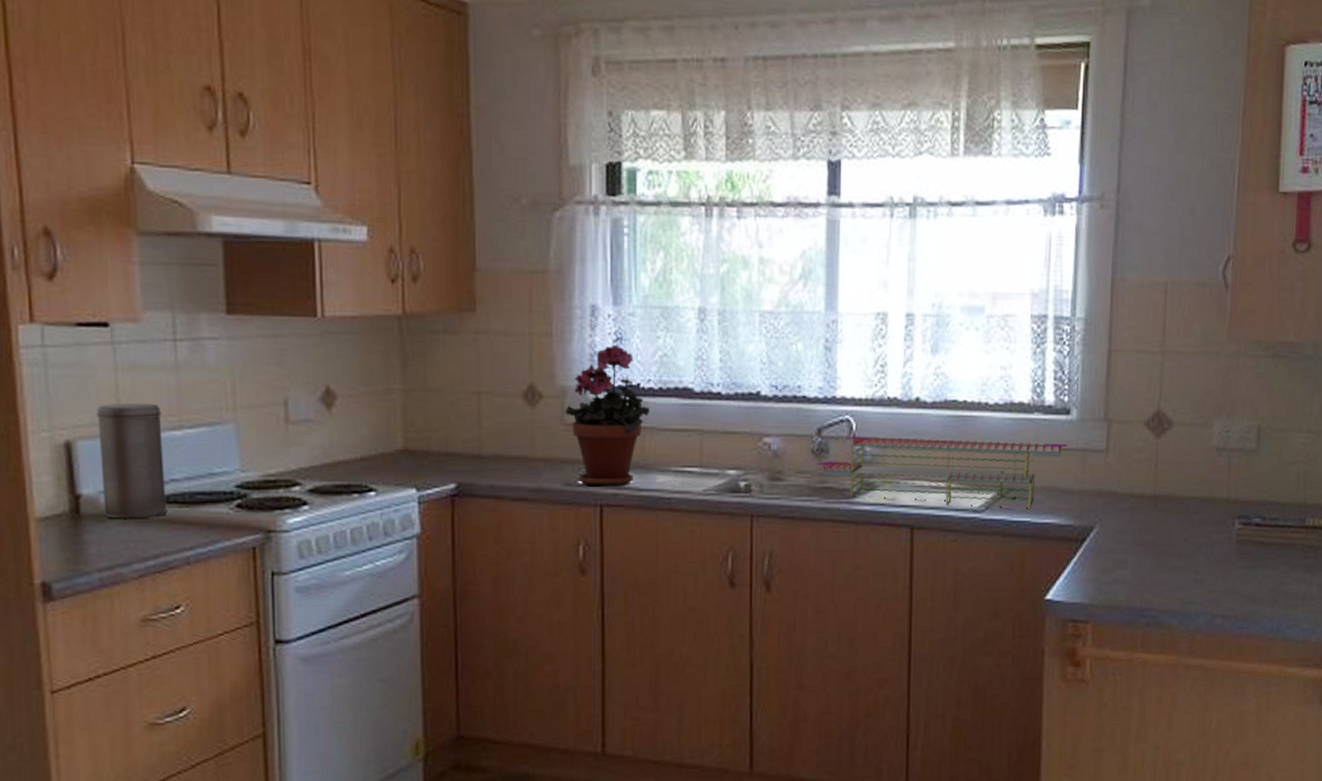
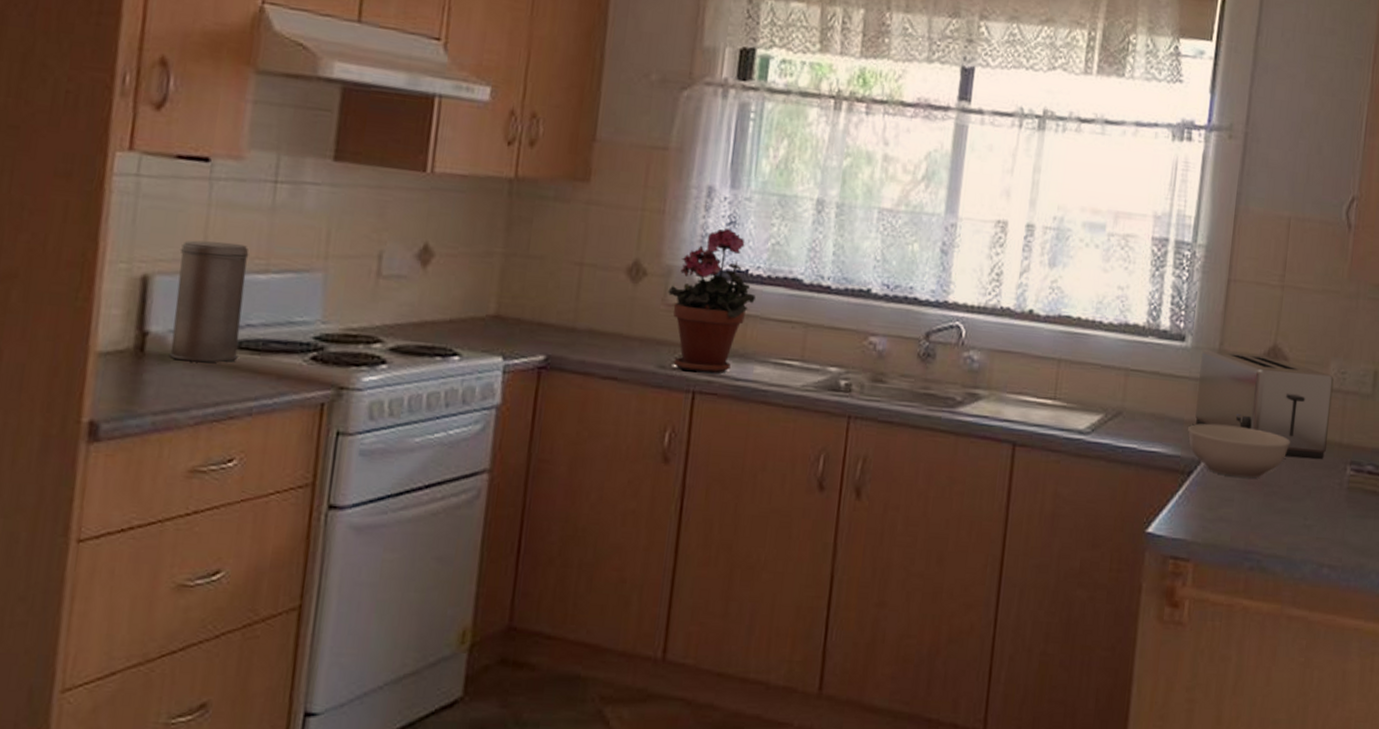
dish rack: present [816,437,1068,510] -> none [921,344,1181,436]
bowl: none [1078,491,1179,540] -> present [1187,424,1290,478]
toaster: none [1085,420,1218,517] -> present [1195,349,1334,460]

